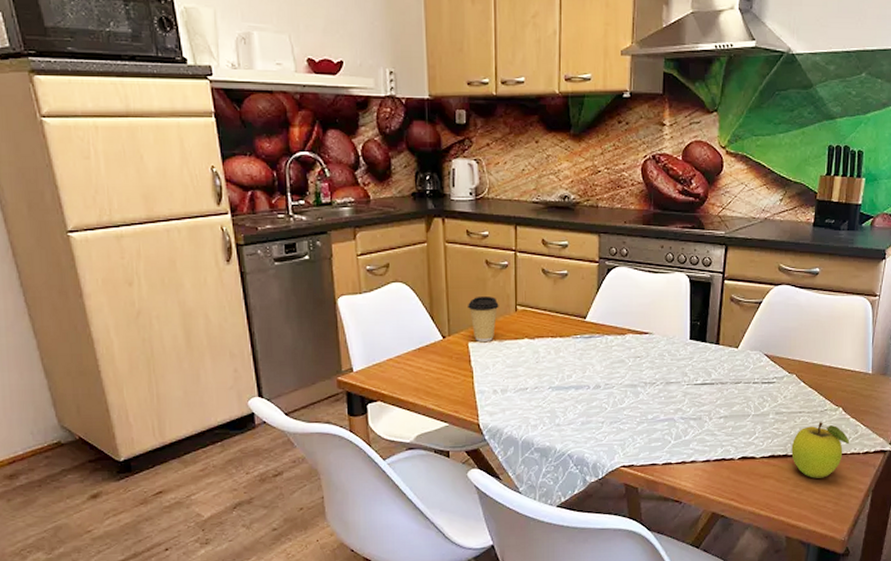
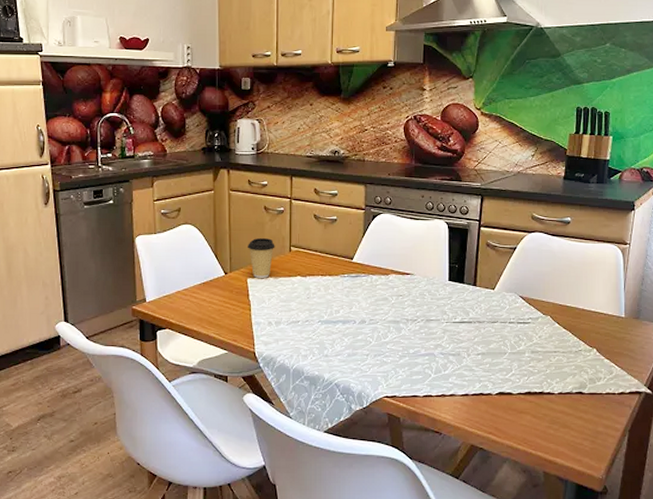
fruit: present [791,422,850,478] -> none [547,362,605,416]

